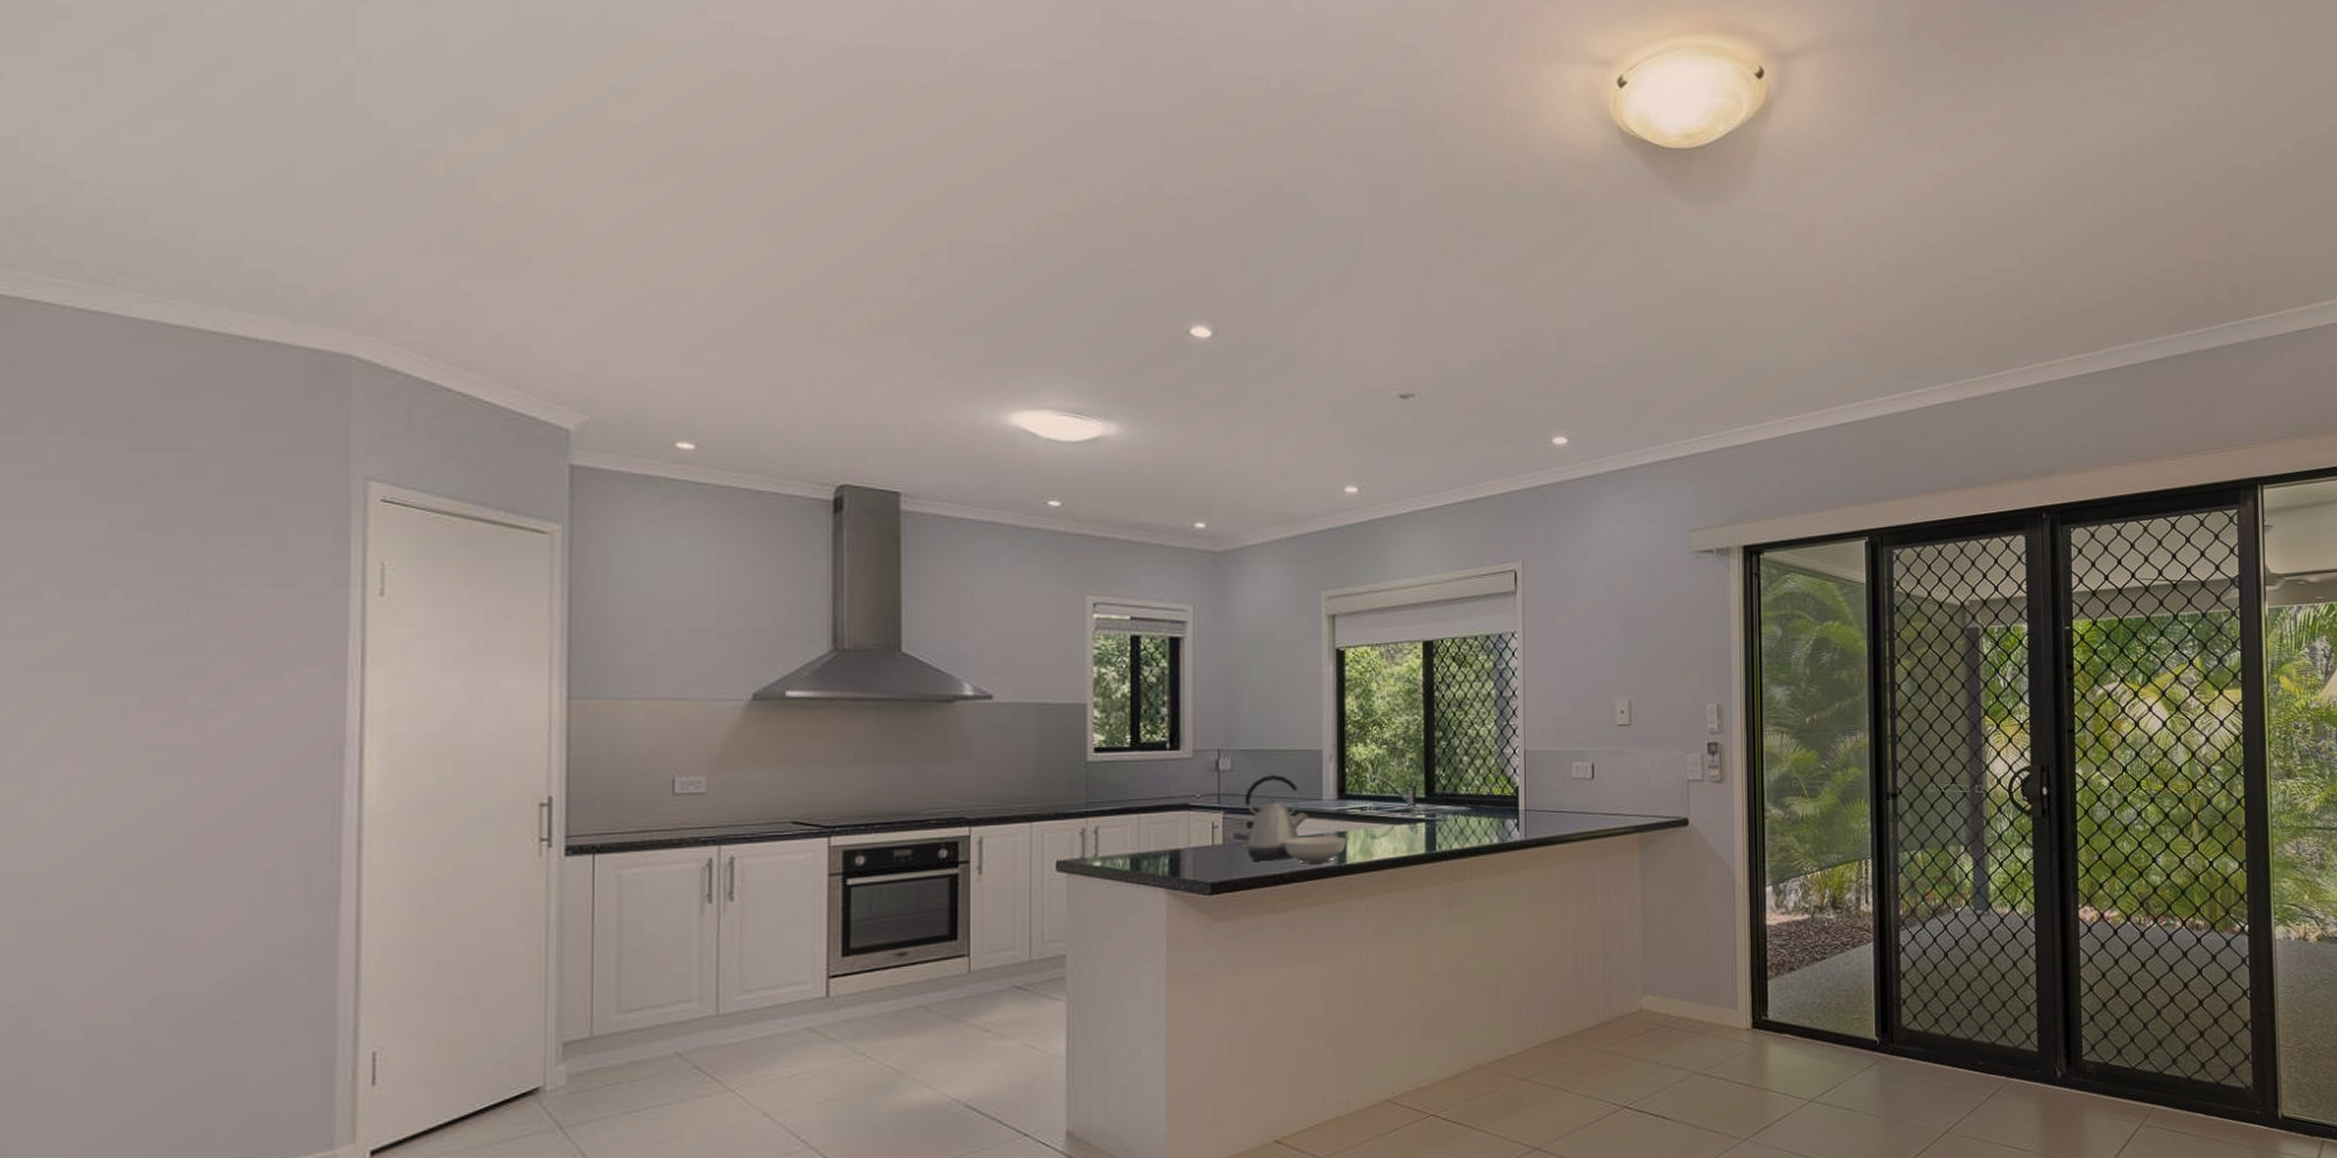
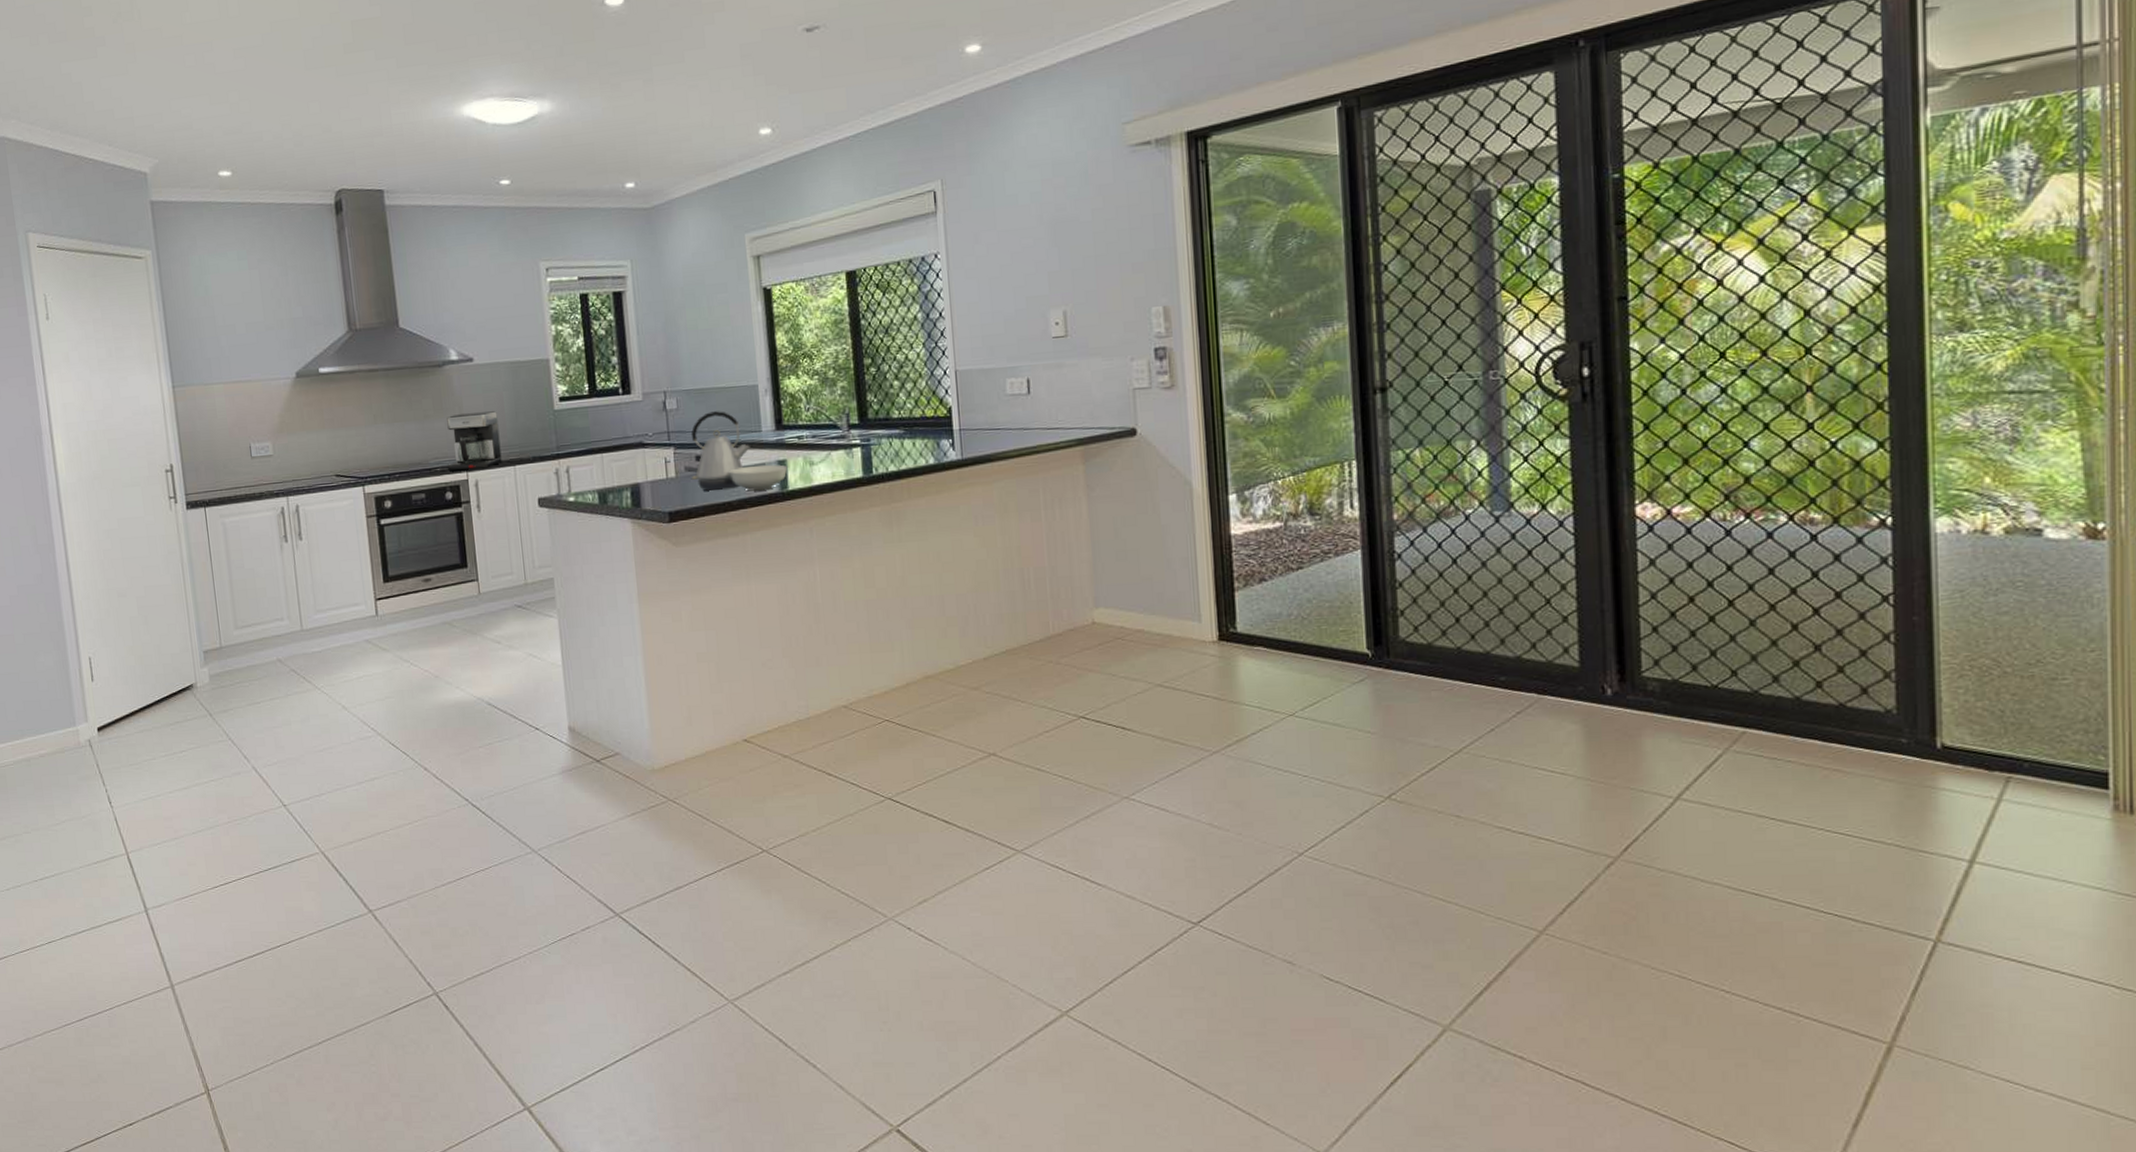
coffee maker: none [946,757,1016,826] -> present [447,411,502,472]

